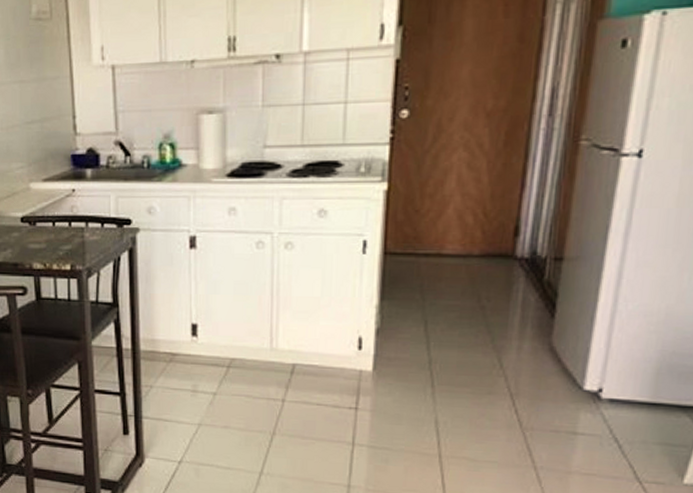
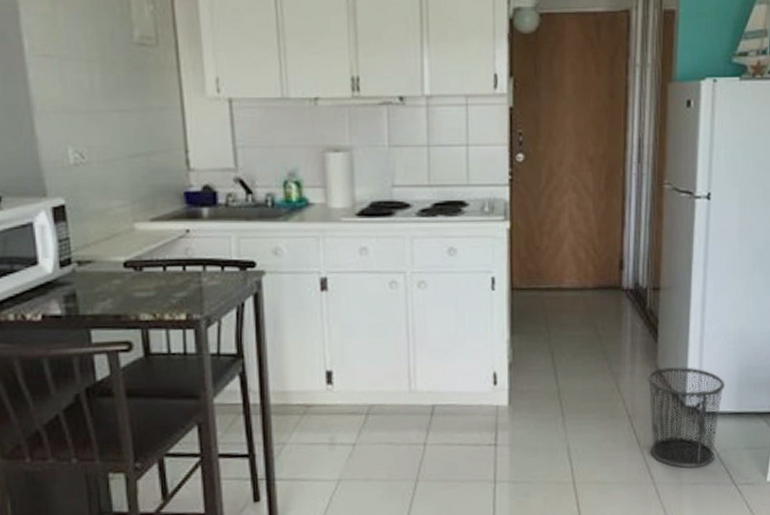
trash can: none [534,346,639,458] -> present [647,367,726,468]

